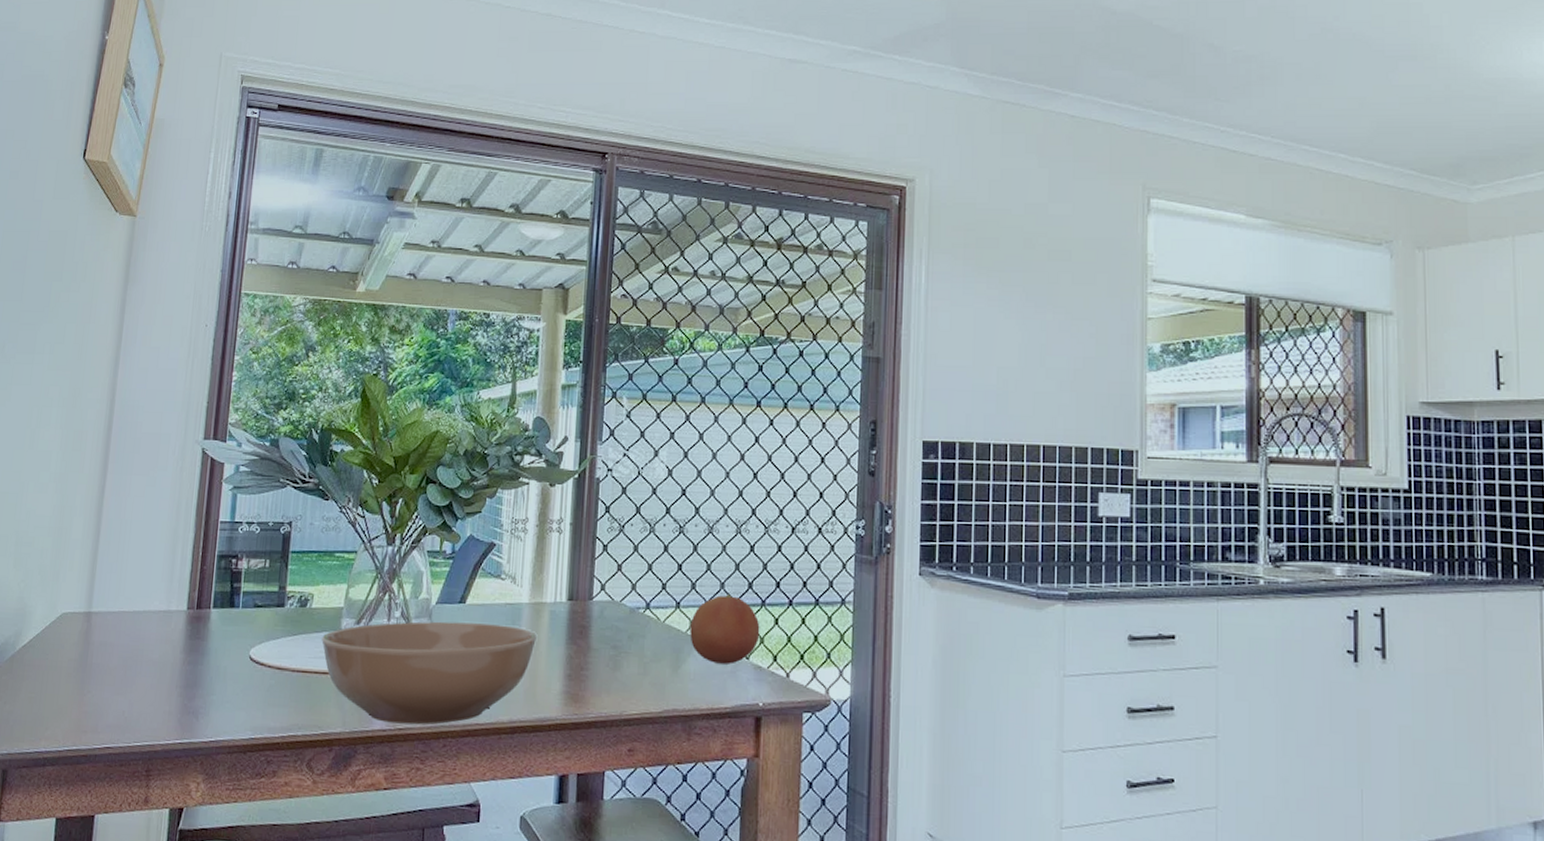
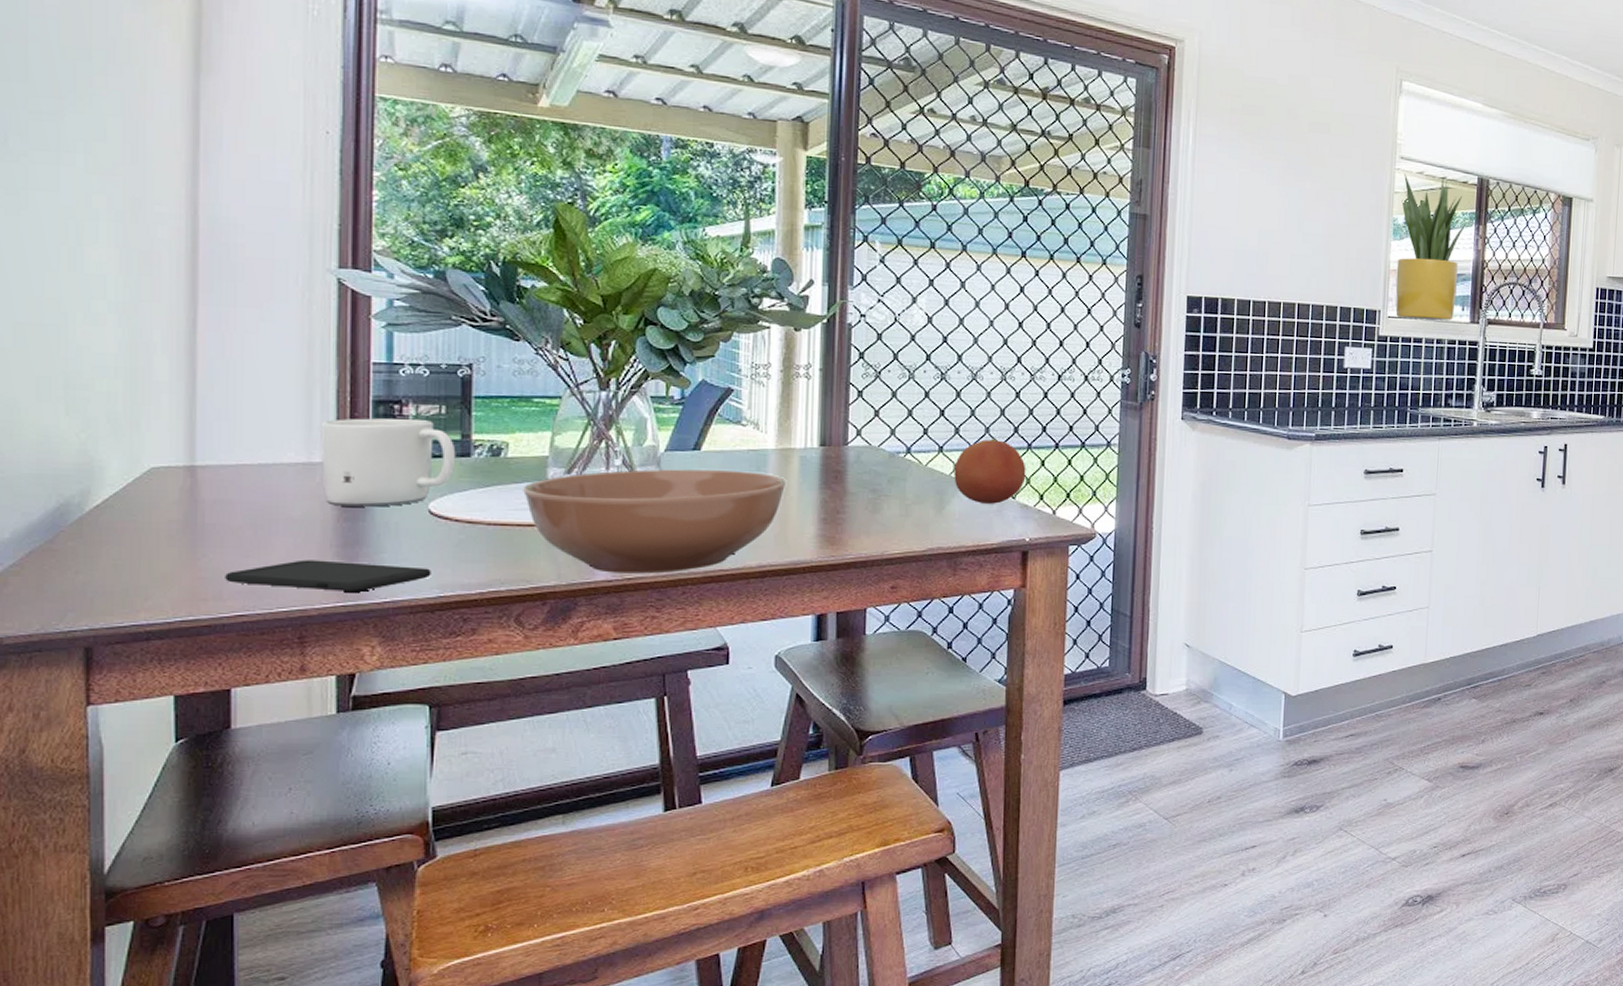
mobile phone: none [101,698,247,731] -> present [225,560,431,593]
mug: none [176,571,274,652] -> present [320,418,456,507]
planter: none [1154,298,1242,461] -> present [1395,174,1472,321]

